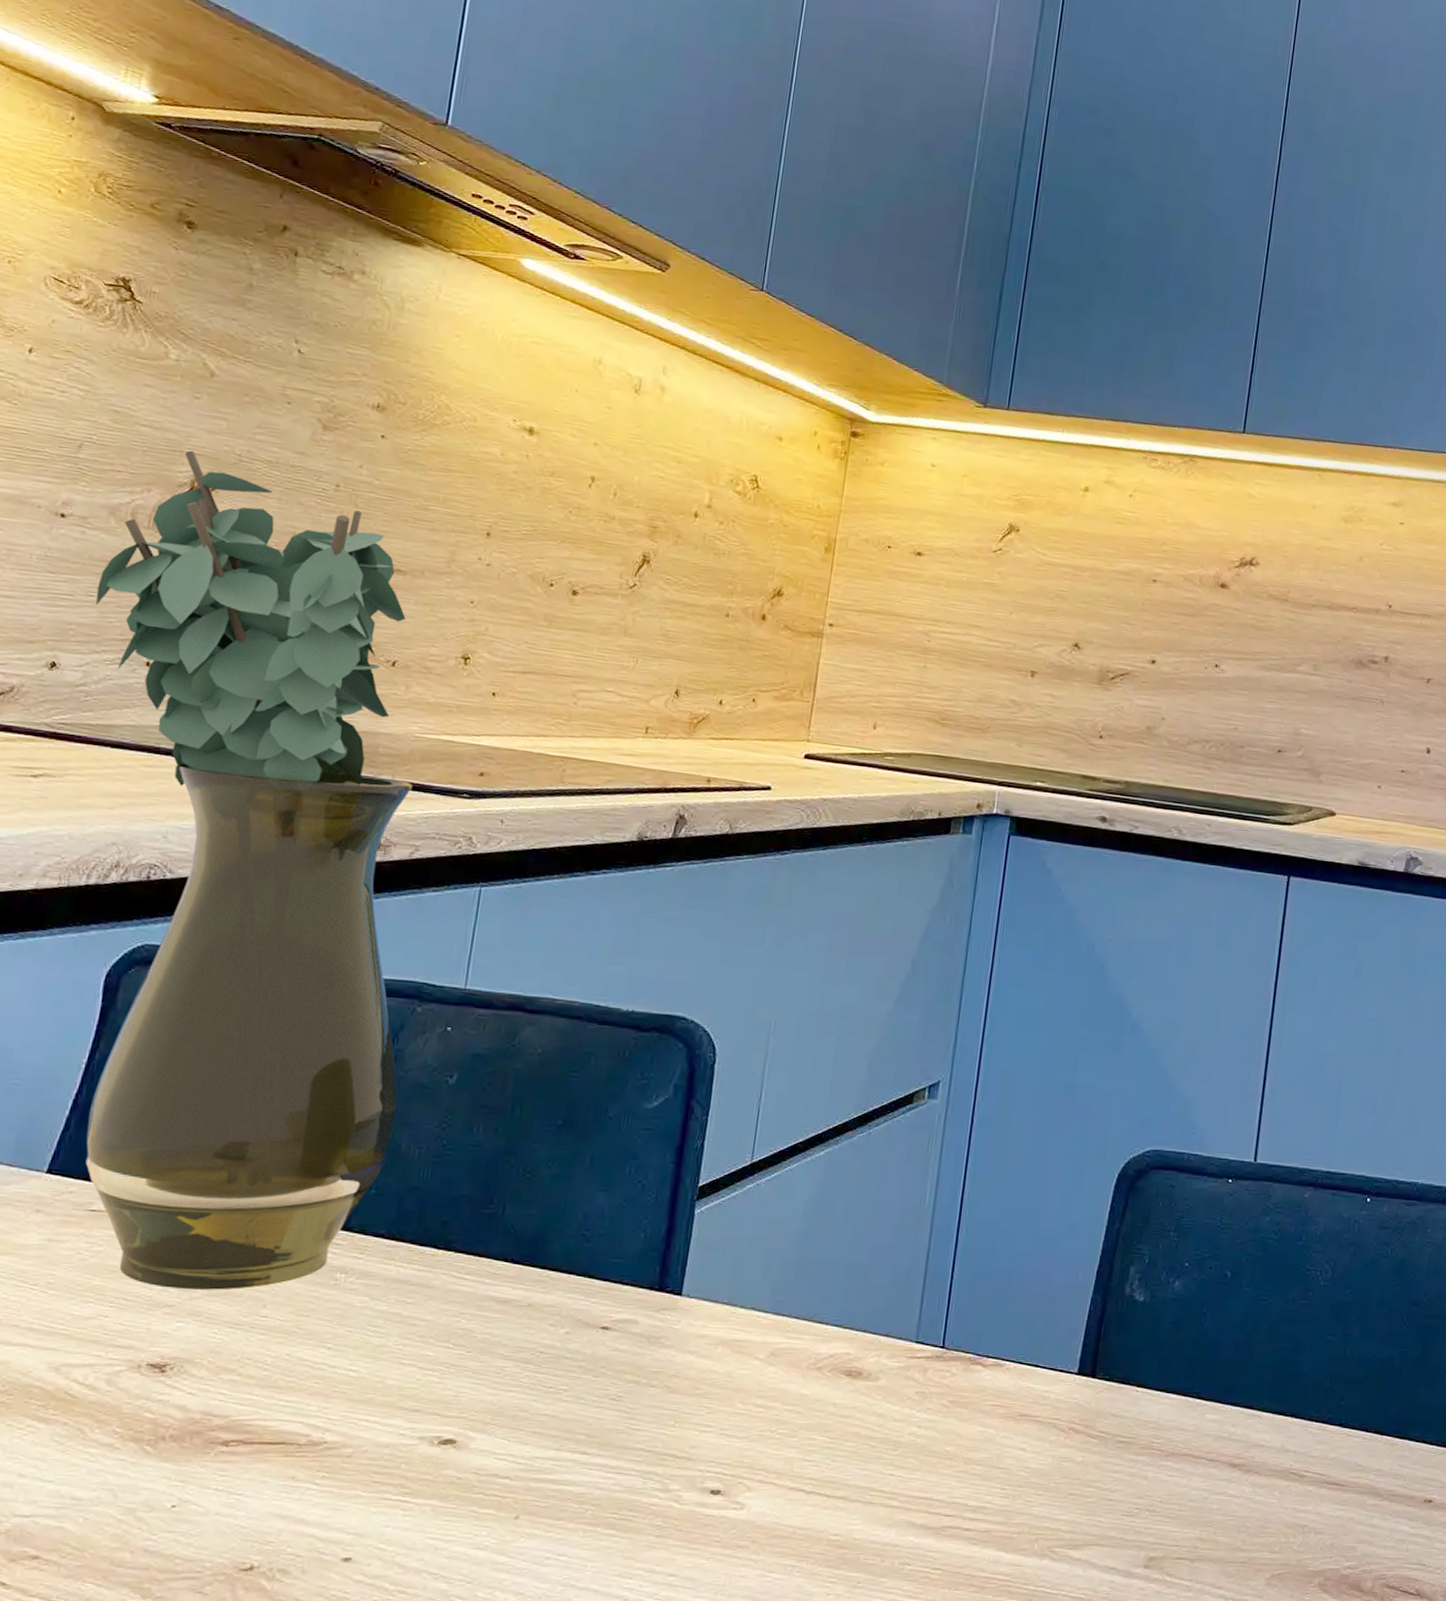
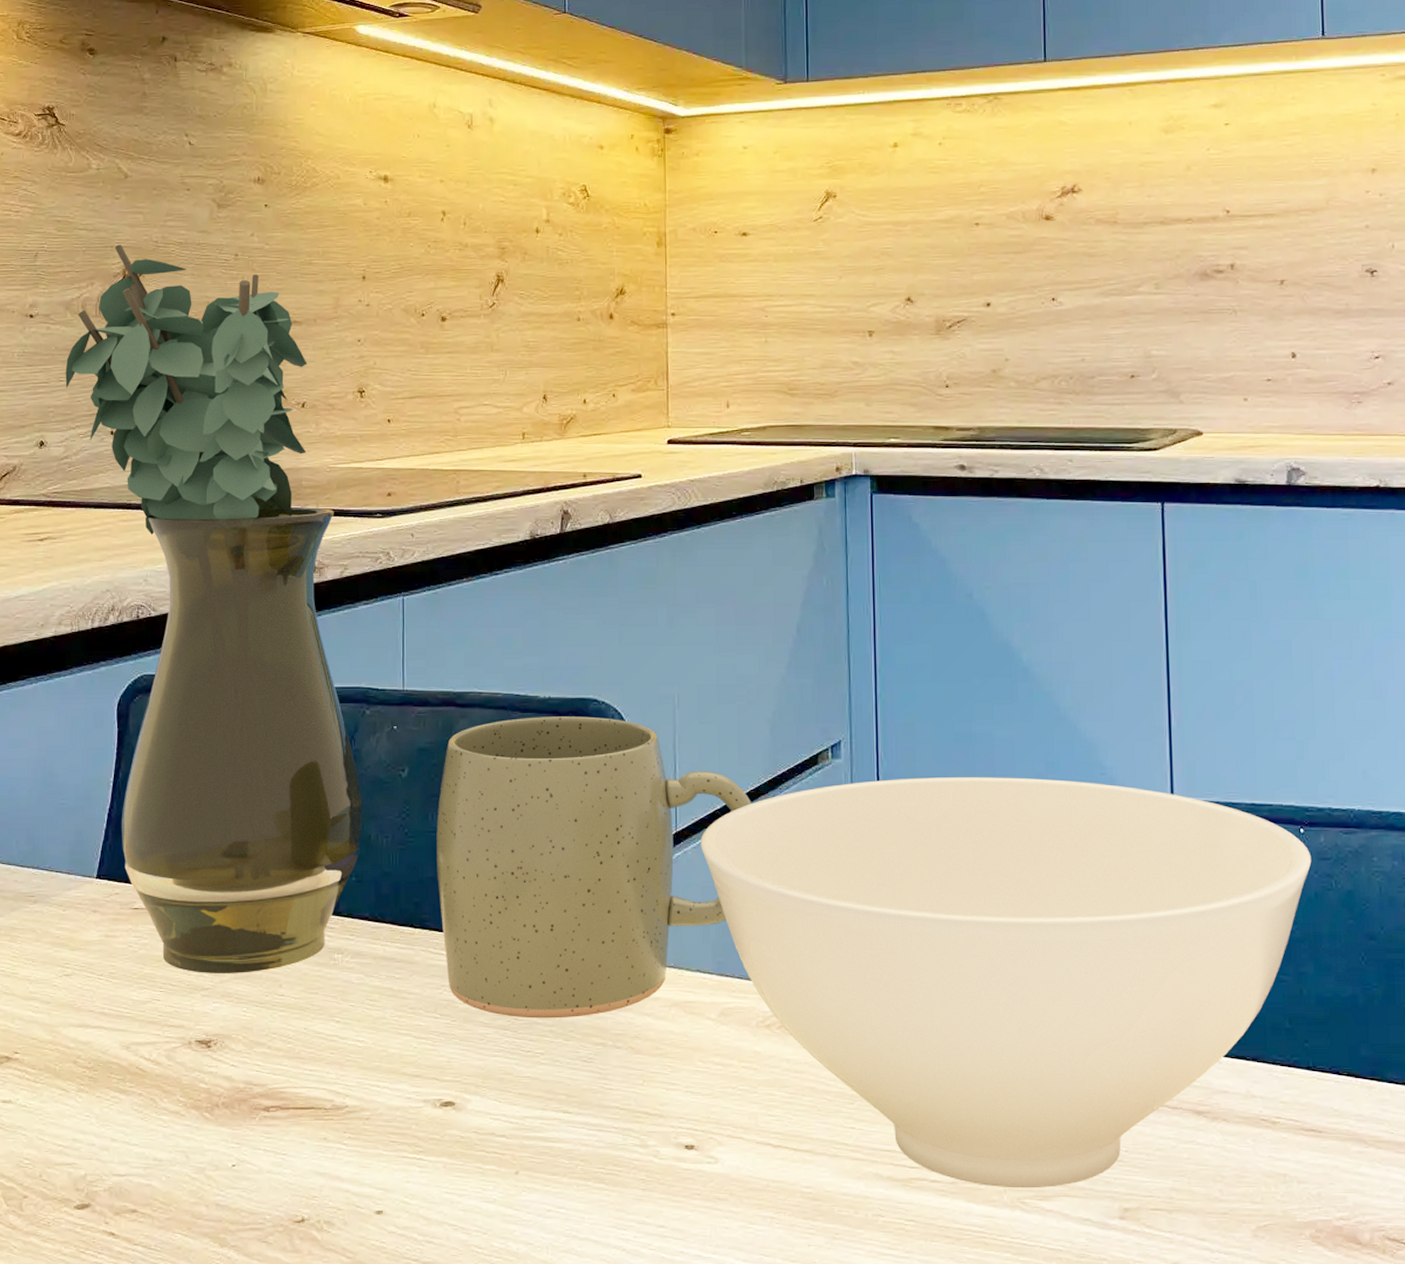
mug: none [468,1030,838,1353] -> present [436,716,752,1019]
bowl: none [775,1123,1374,1538] -> present [700,777,1312,1189]

